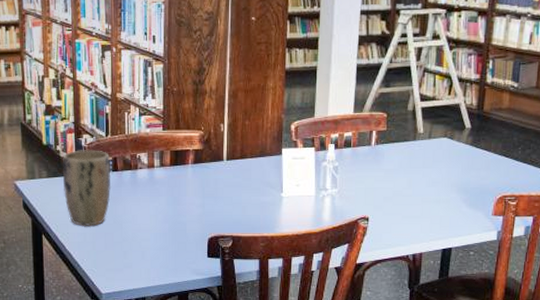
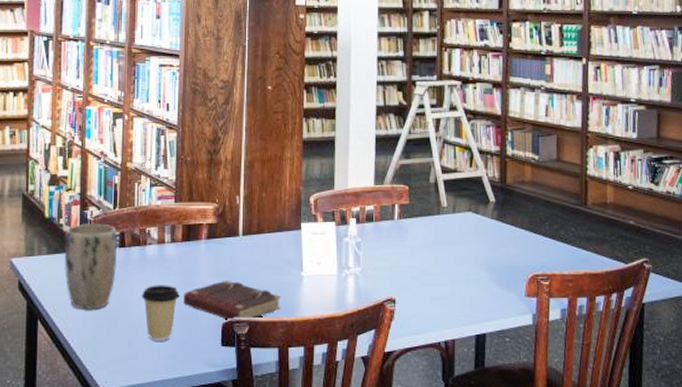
coffee cup: none [134,205,169,253] -> present [141,285,180,341]
book: none [173,200,263,236] -> present [183,280,282,321]

